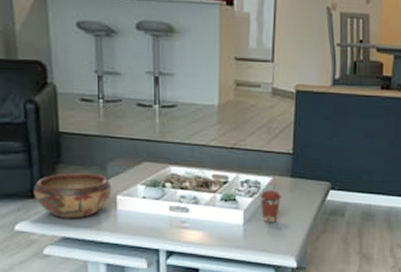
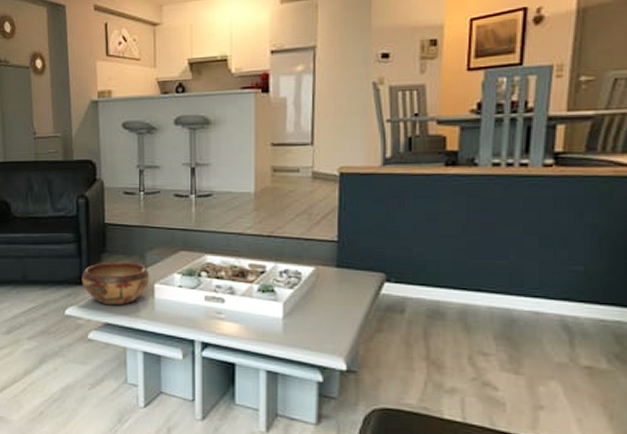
coffee cup: present [260,190,281,223] -> none [301,281,326,318]

